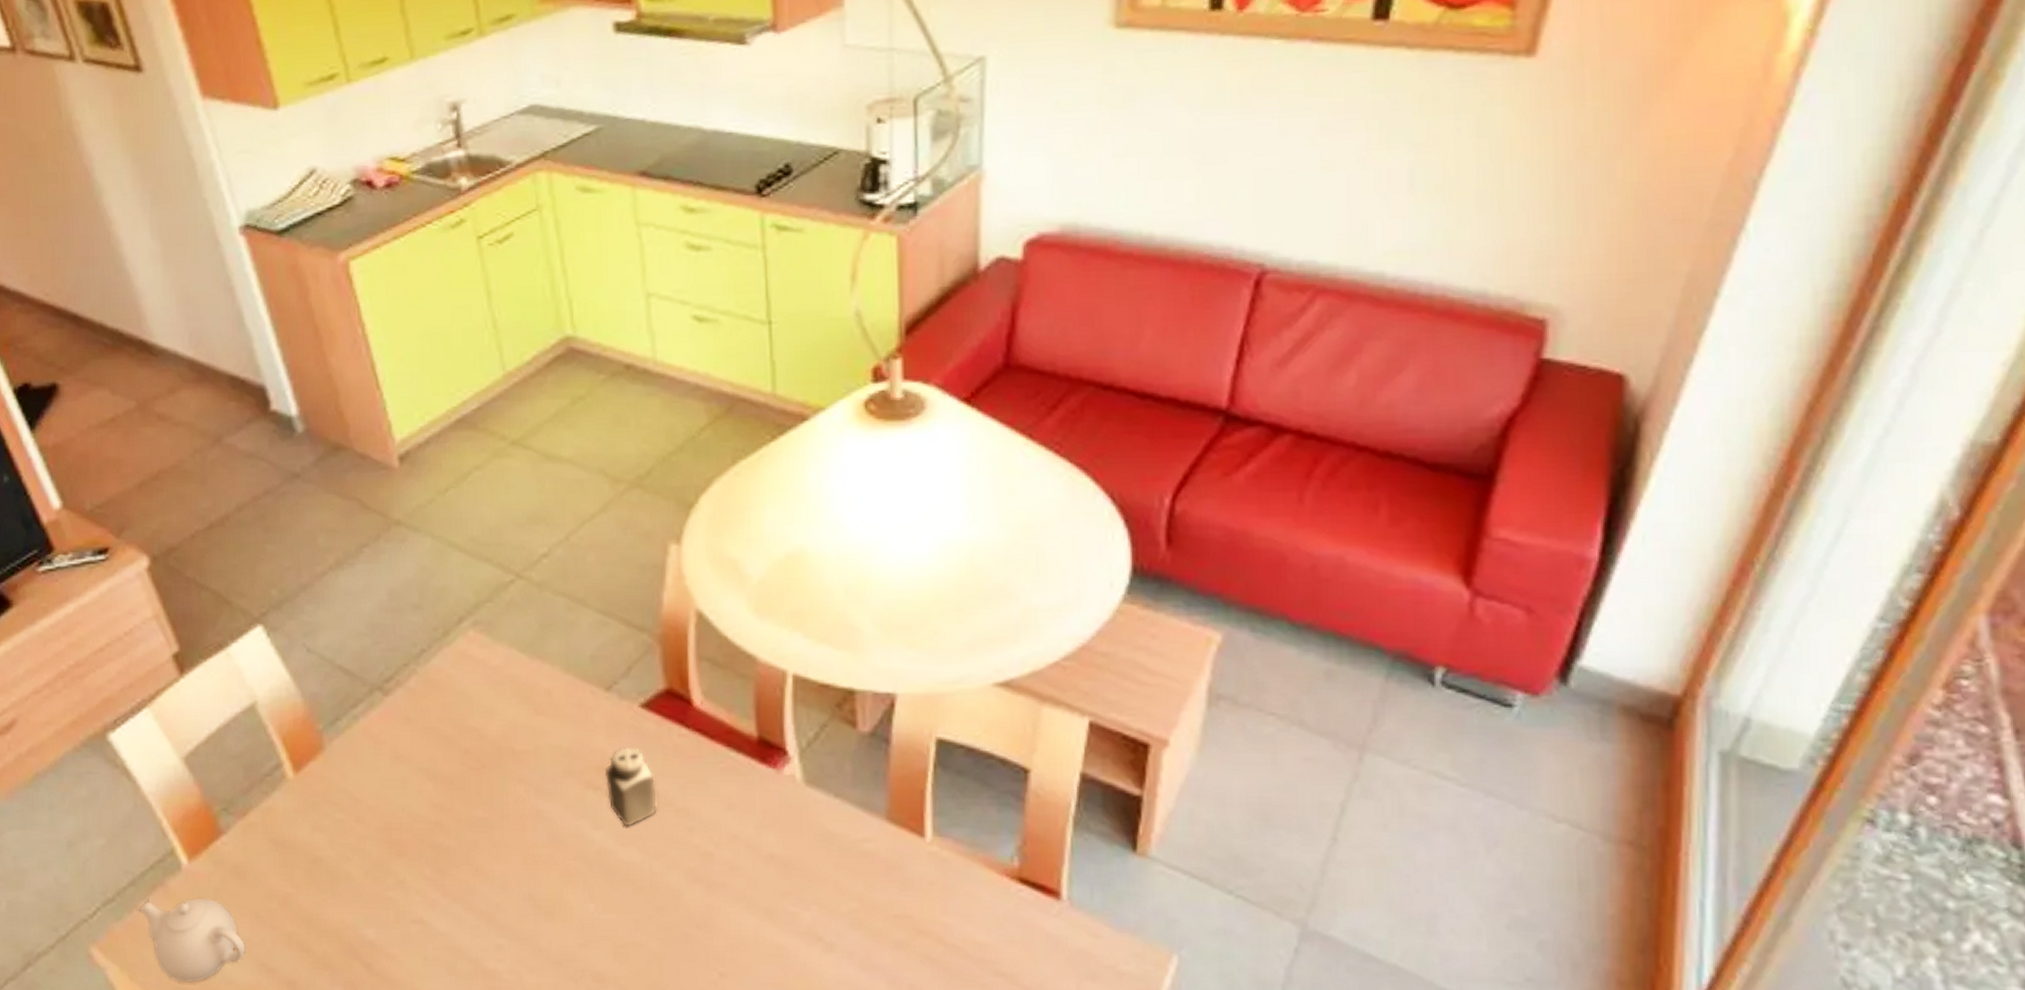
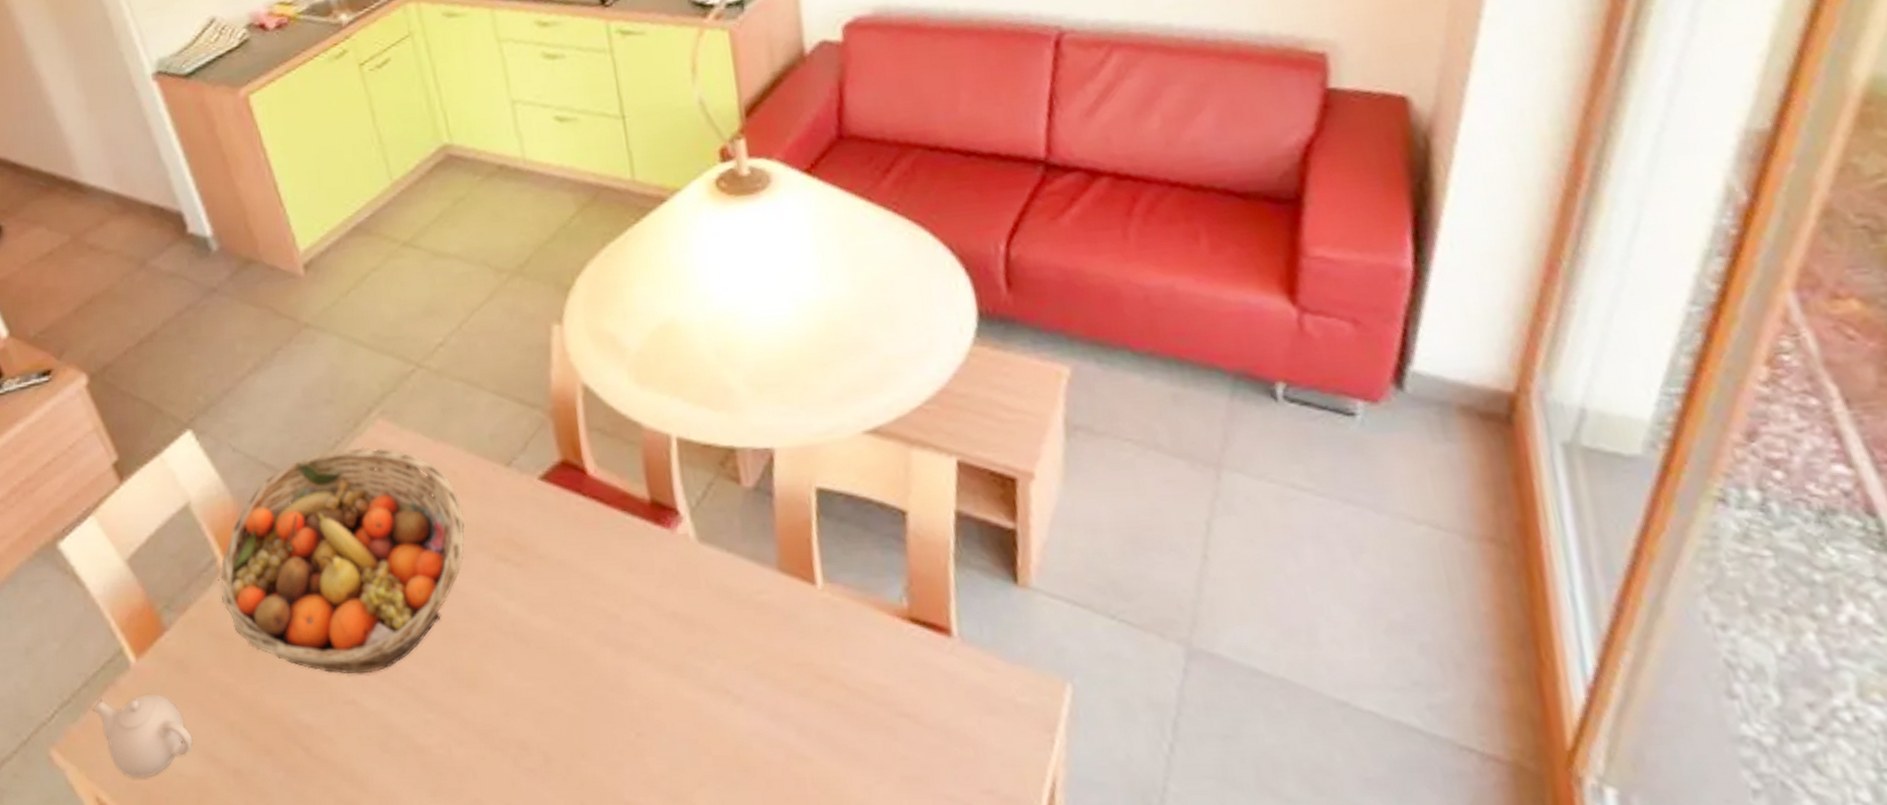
fruit basket: none [285,658,555,894] -> present [221,447,465,675]
salt shaker: present [604,747,657,827] -> none [511,519,563,596]

